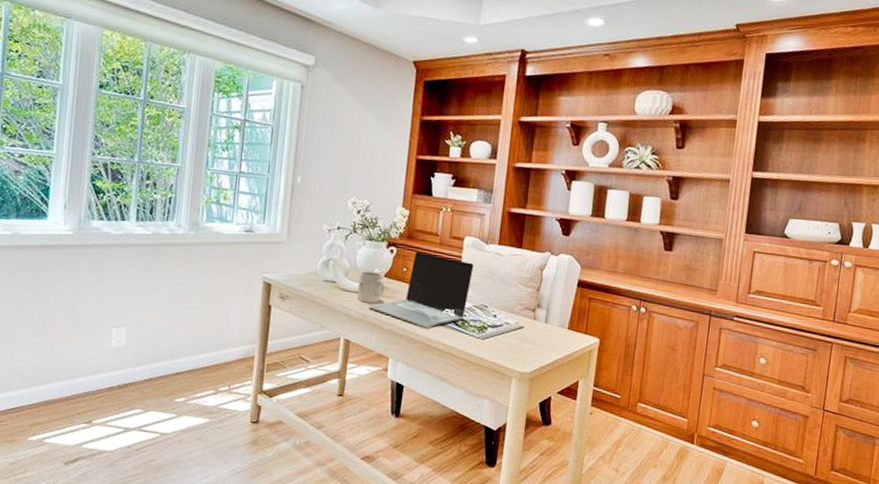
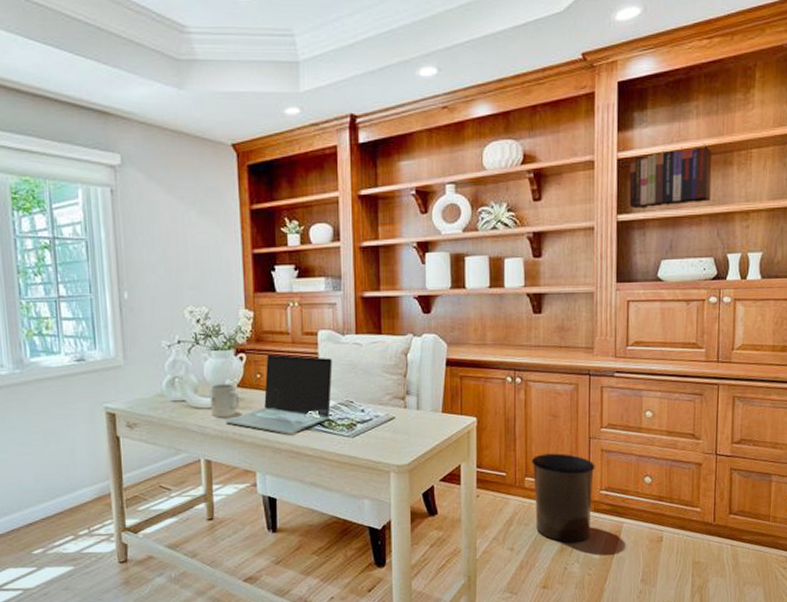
waste bin: none [643,383,706,474] -> present [531,453,595,543]
books: none [764,119,847,172] -> present [629,144,713,209]

